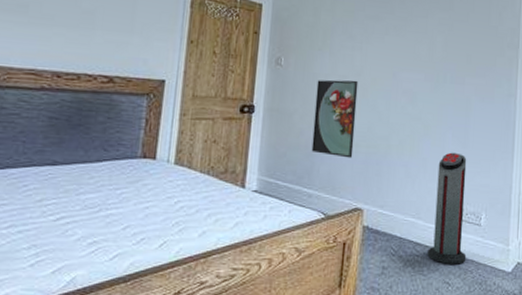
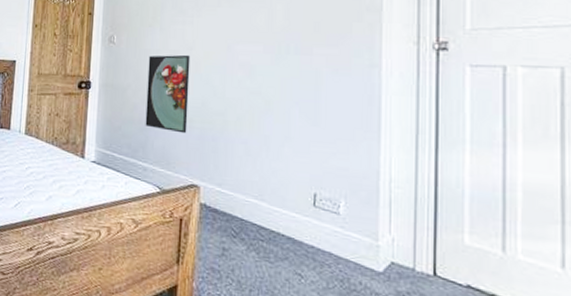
air purifier: present [427,152,467,264] -> none [274,130,322,256]

